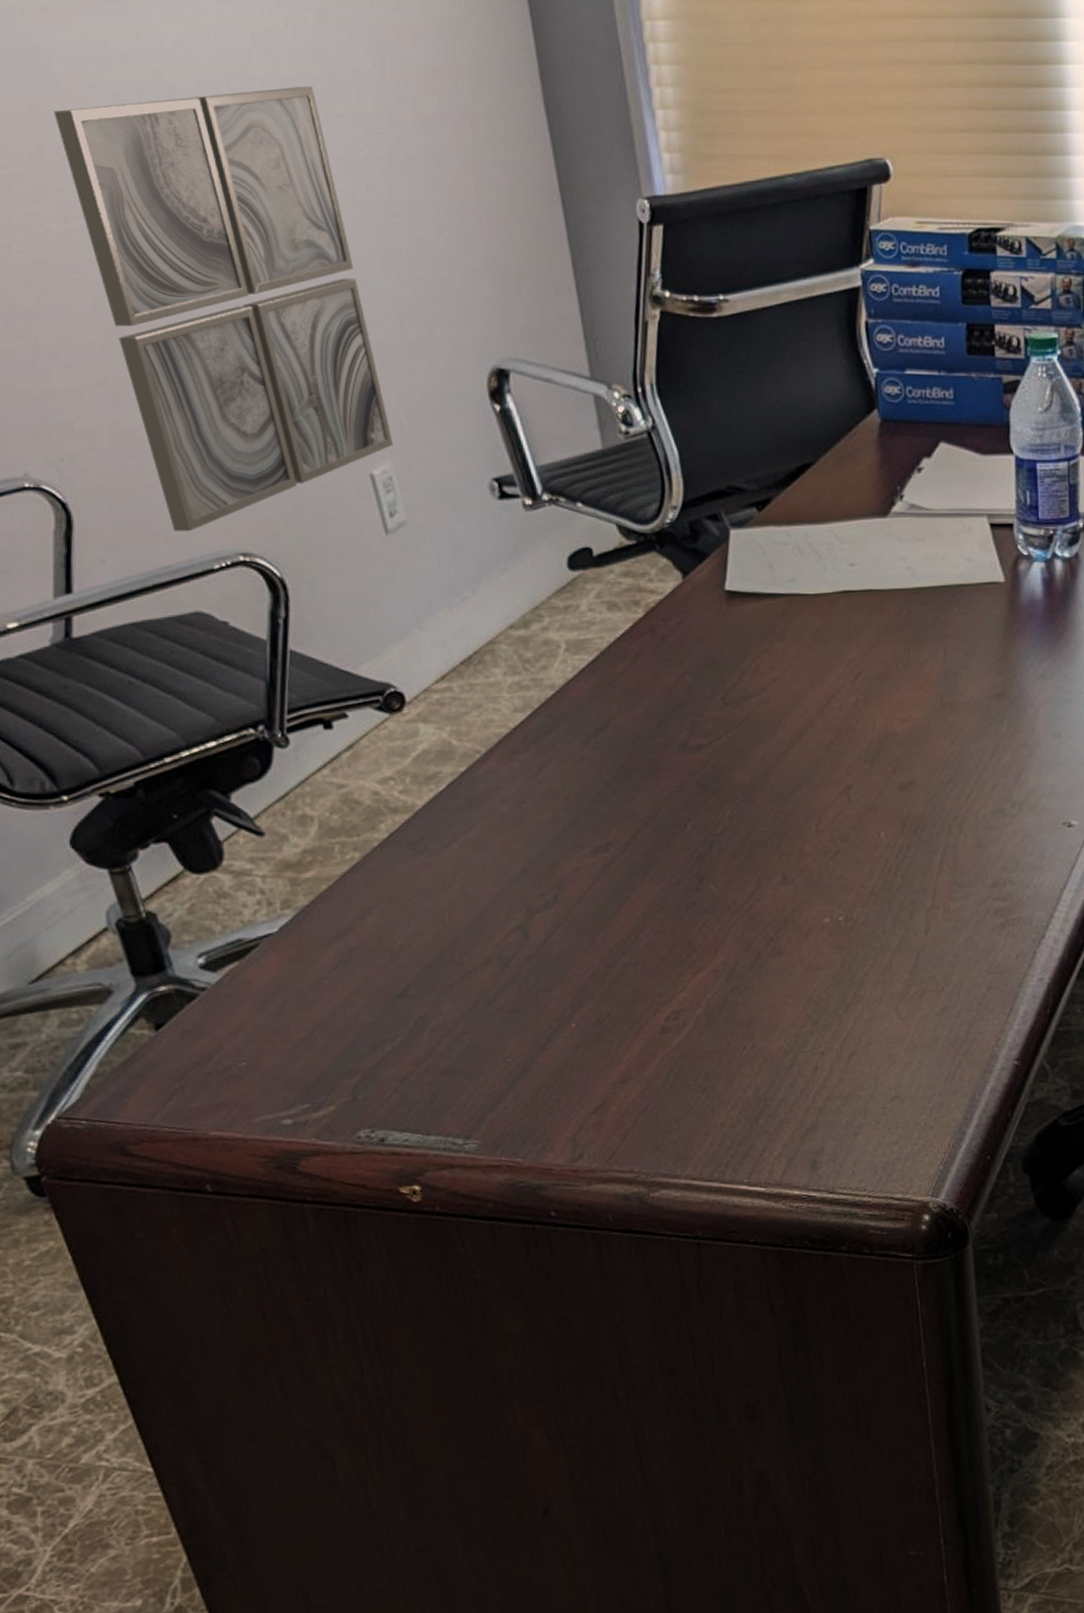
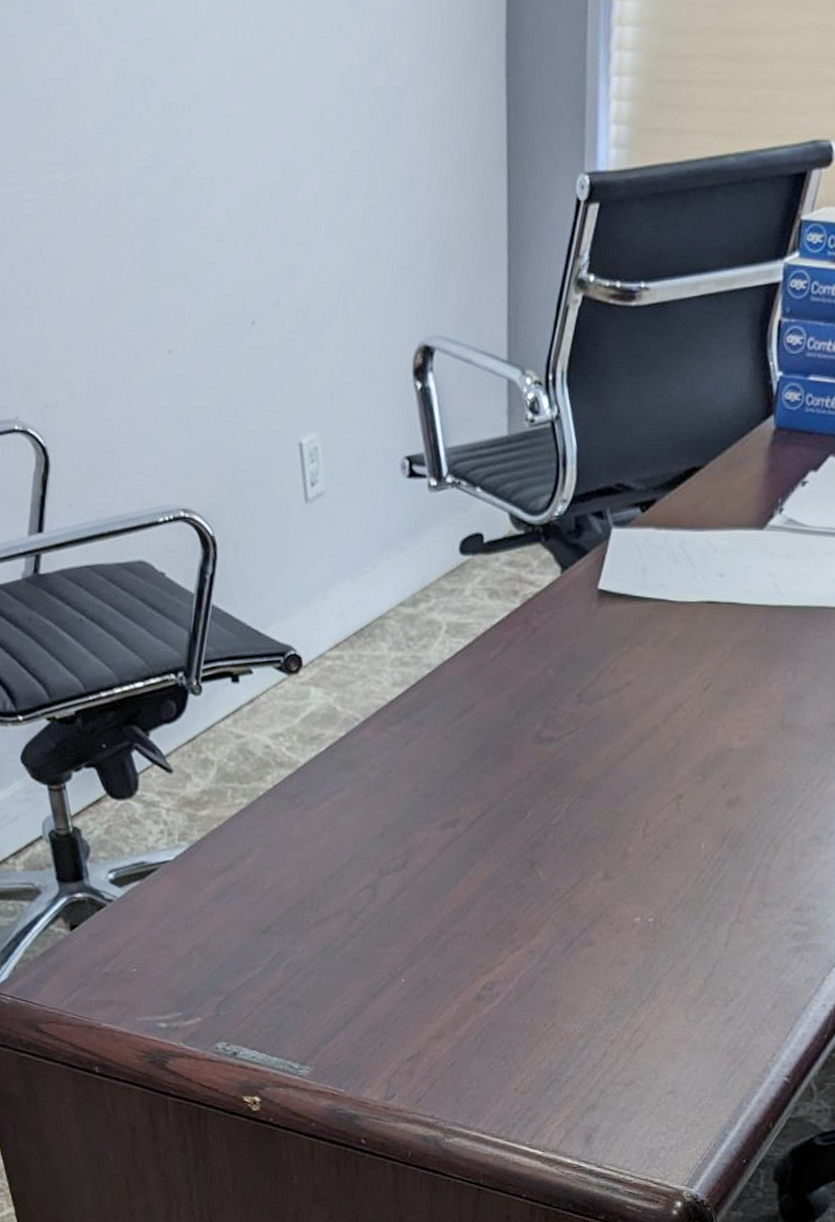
wall art: present [53,87,393,532] -> none [70,40,323,485]

